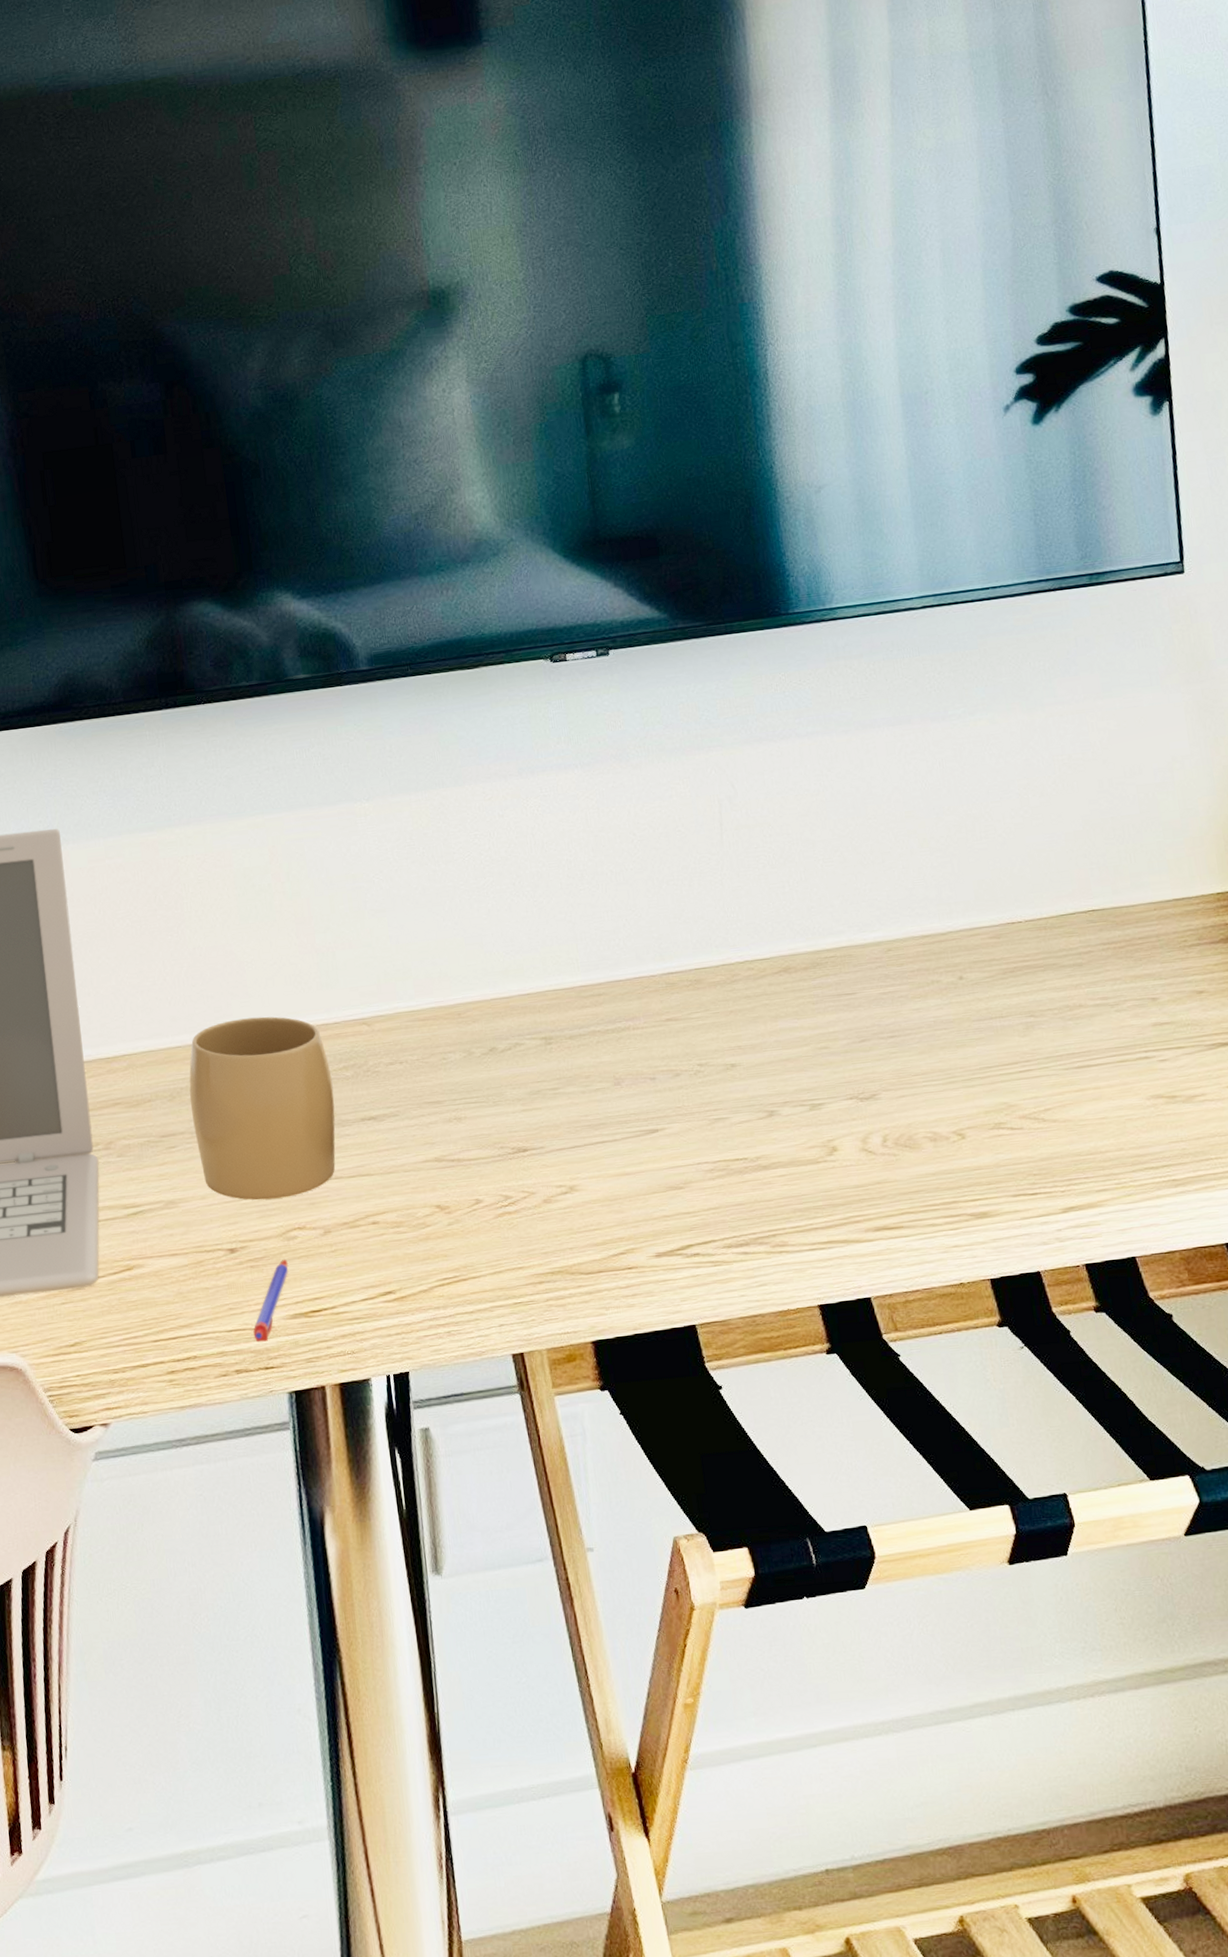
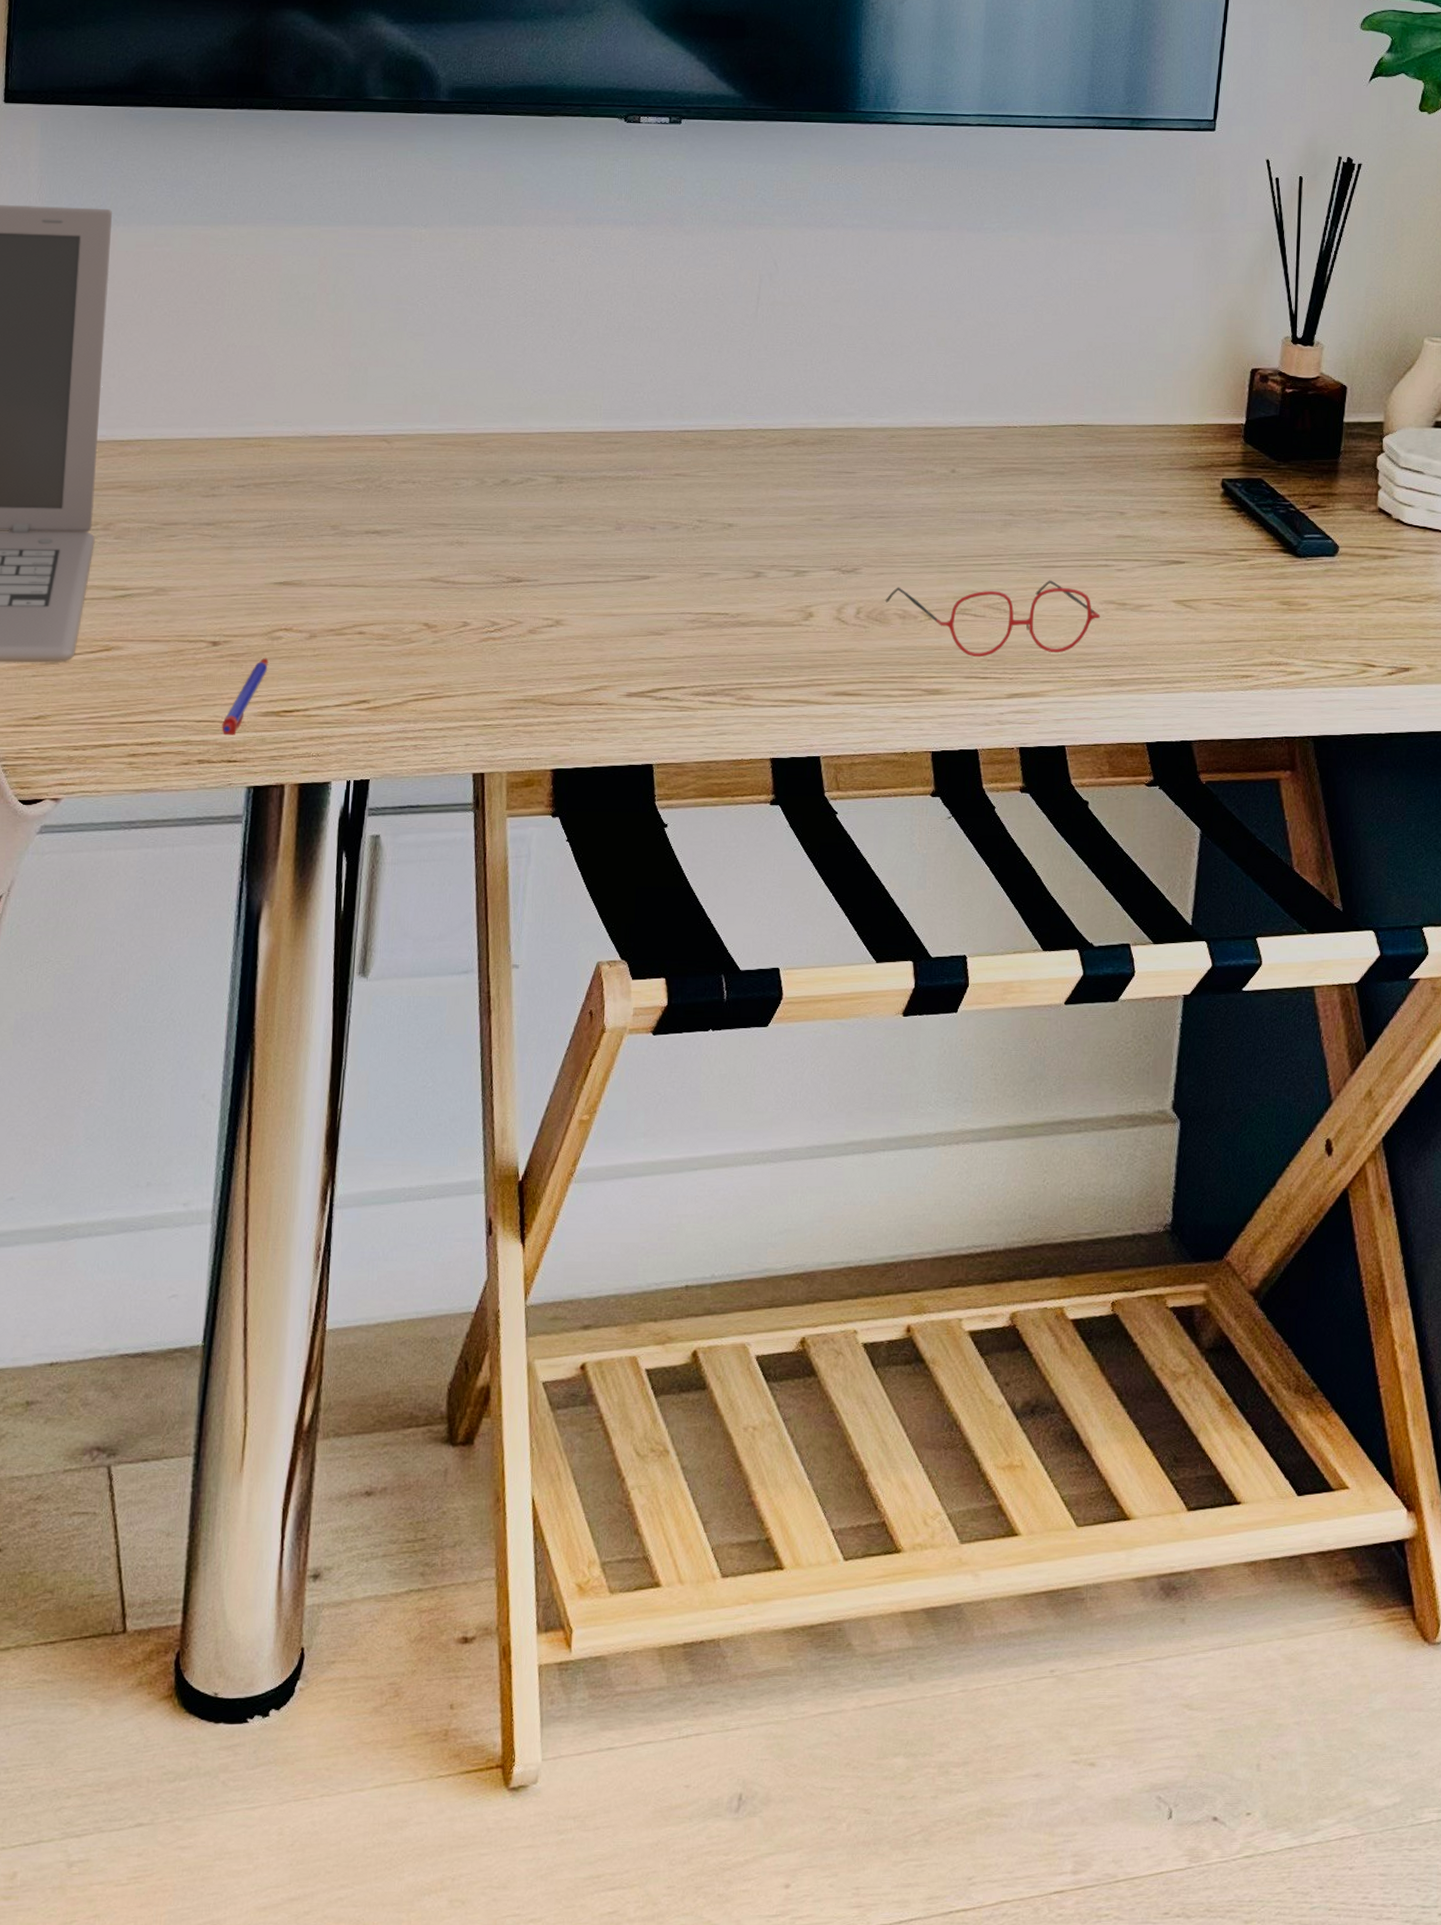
mug: present [189,1016,336,1200] -> none [197,420,344,598]
eyeglasses: none [911,1080,1150,1174] -> present [885,580,1101,658]

